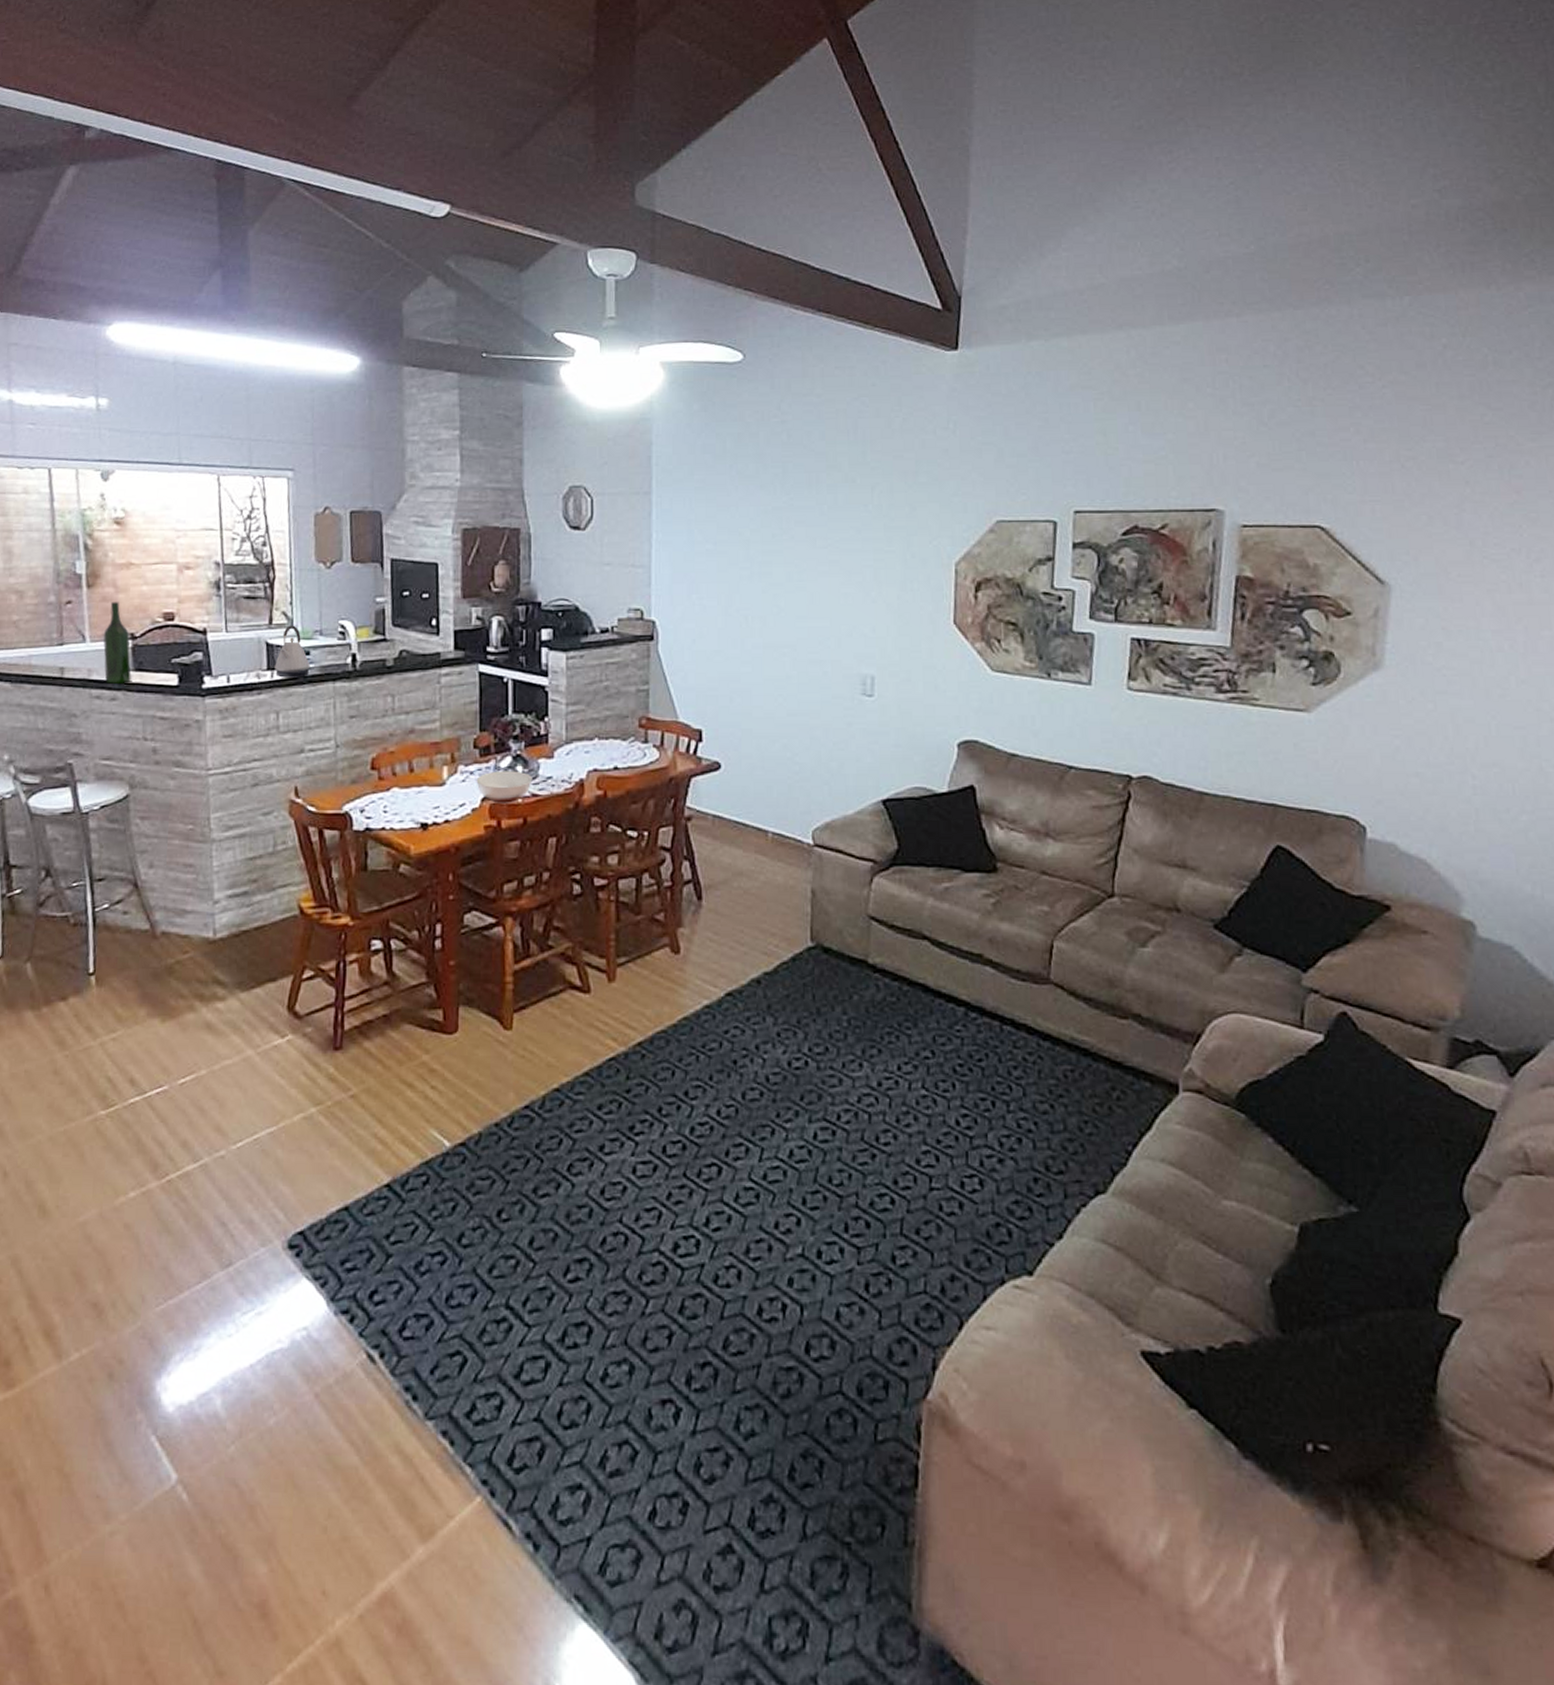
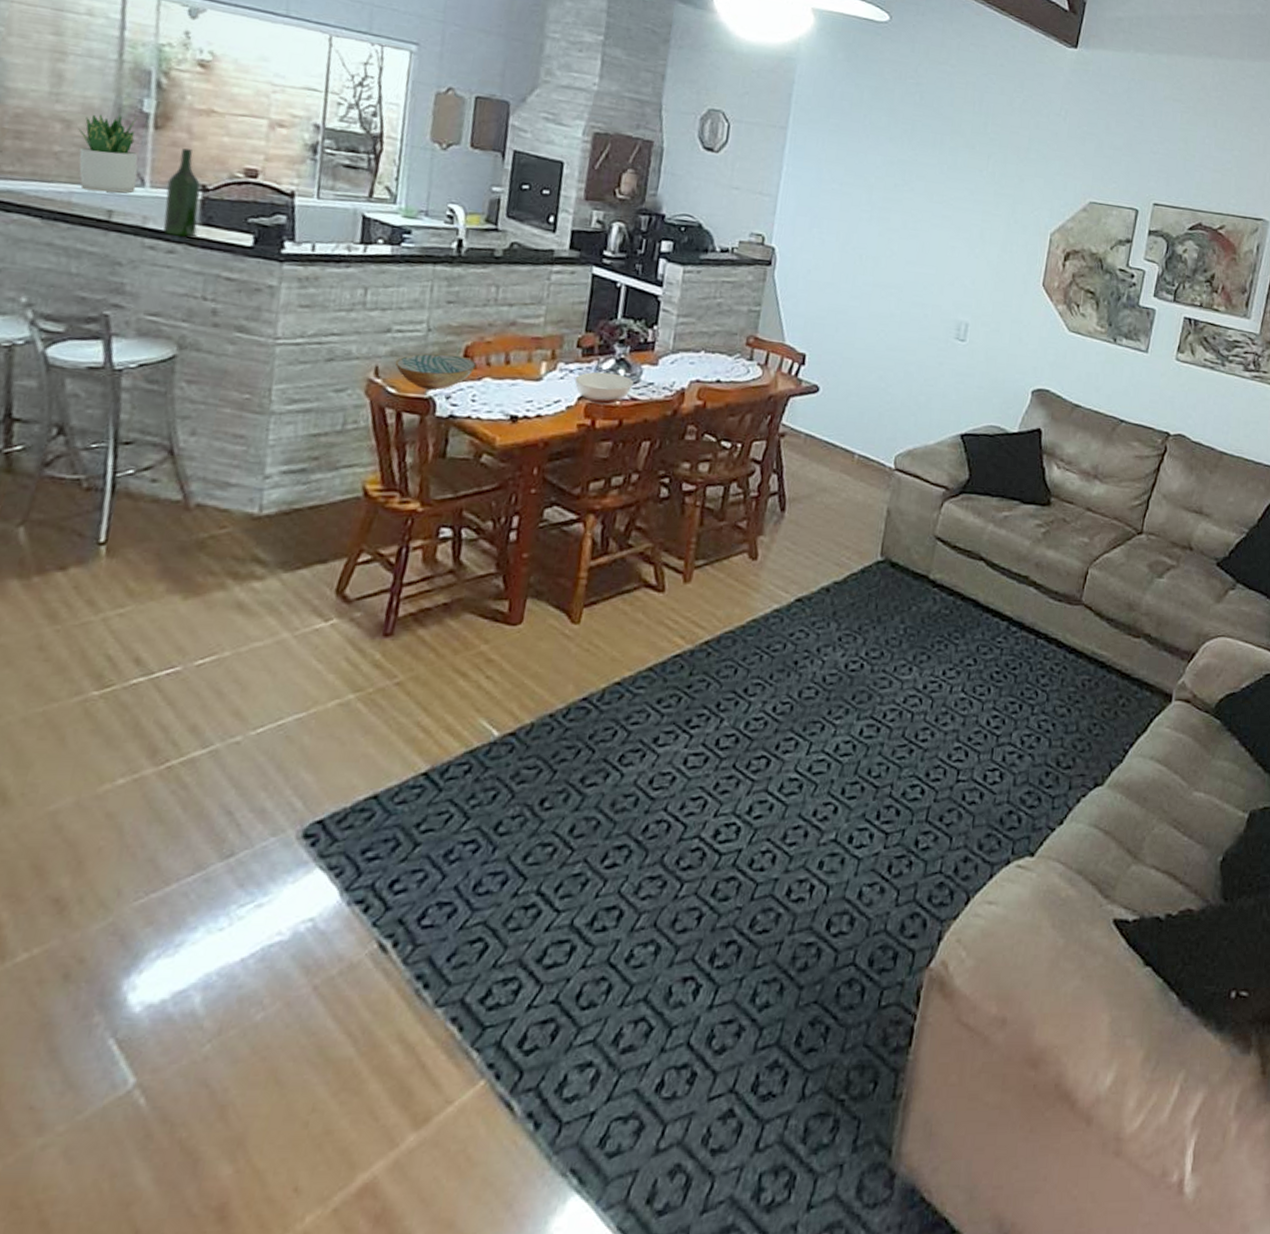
planter: none [29,577,79,652] -> present [78,112,139,194]
kettle: present [274,625,310,678] -> none [368,201,410,256]
bowl: none [311,768,383,805] -> present [394,353,476,390]

